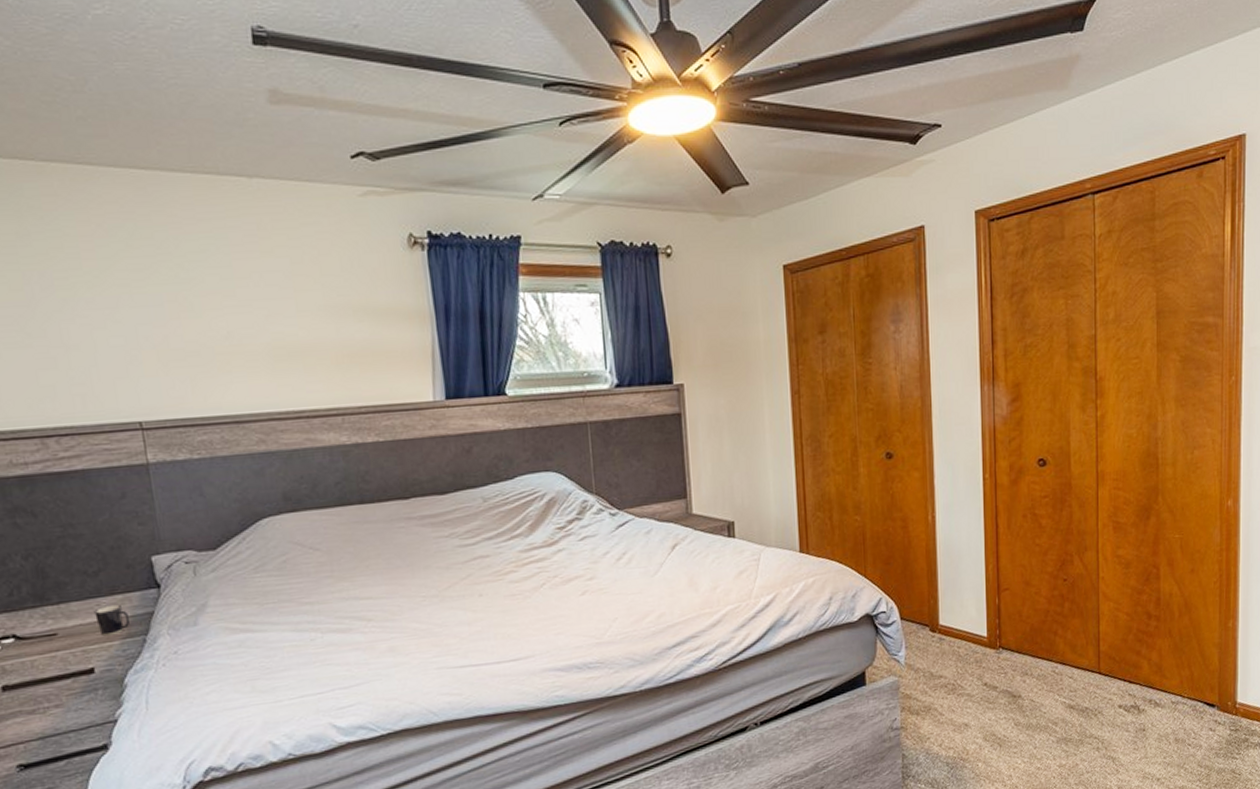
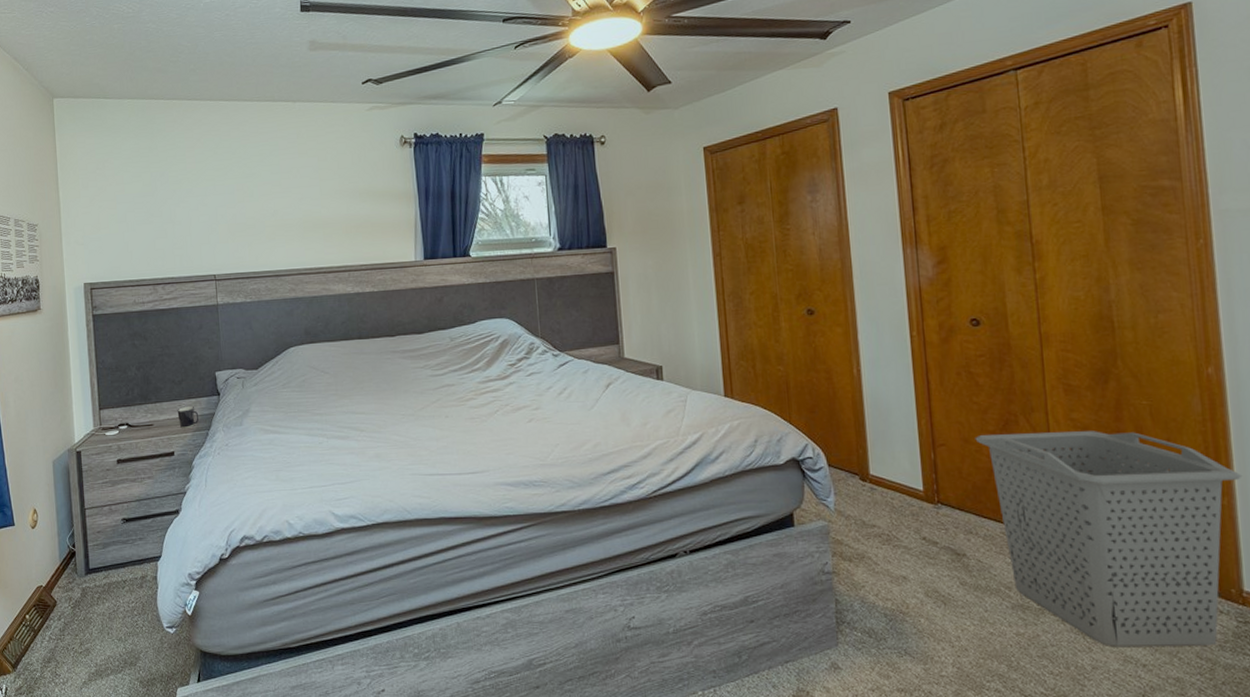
laundry basket: none [1035,565,1245,767] -> present [975,431,1243,648]

